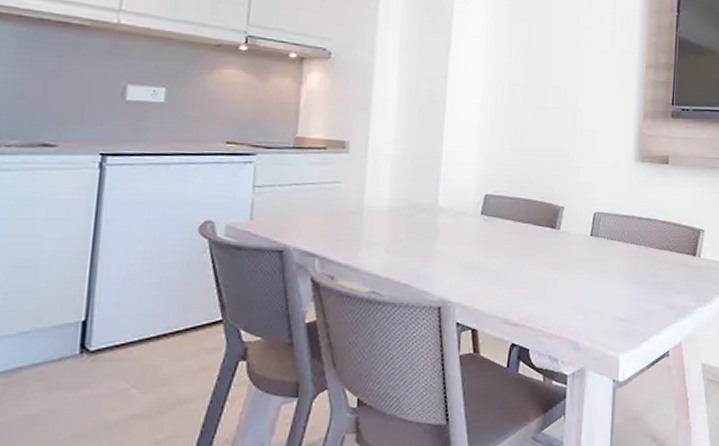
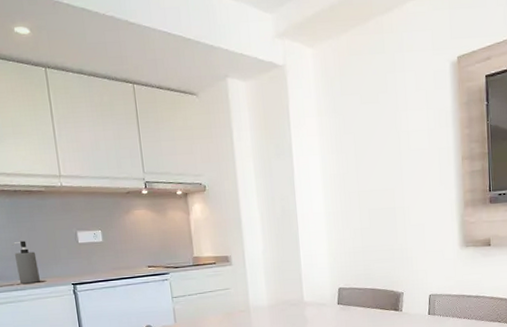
soap dispenser: none [11,86,52,147] -> present [12,240,40,284]

